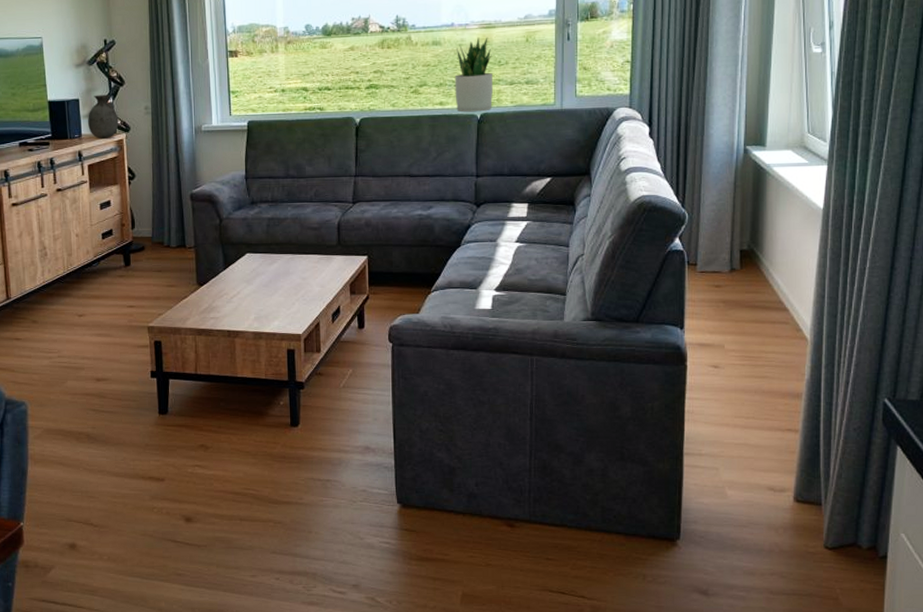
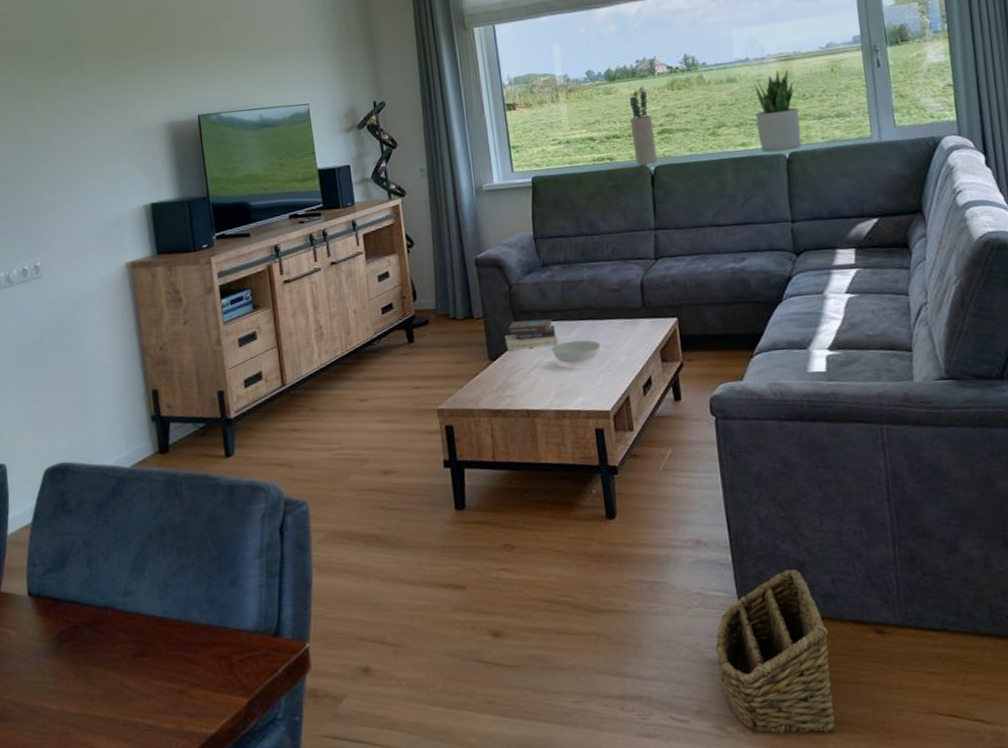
vase: present [88,94,119,139] -> none [360,158,394,206]
books: none [212,251,261,279] -> present [504,319,559,352]
bowl: none [254,271,298,294] -> present [551,340,601,367]
vase: none [341,42,363,117] -> present [629,85,657,166]
basket: none [373,473,469,604] -> present [715,569,836,734]

